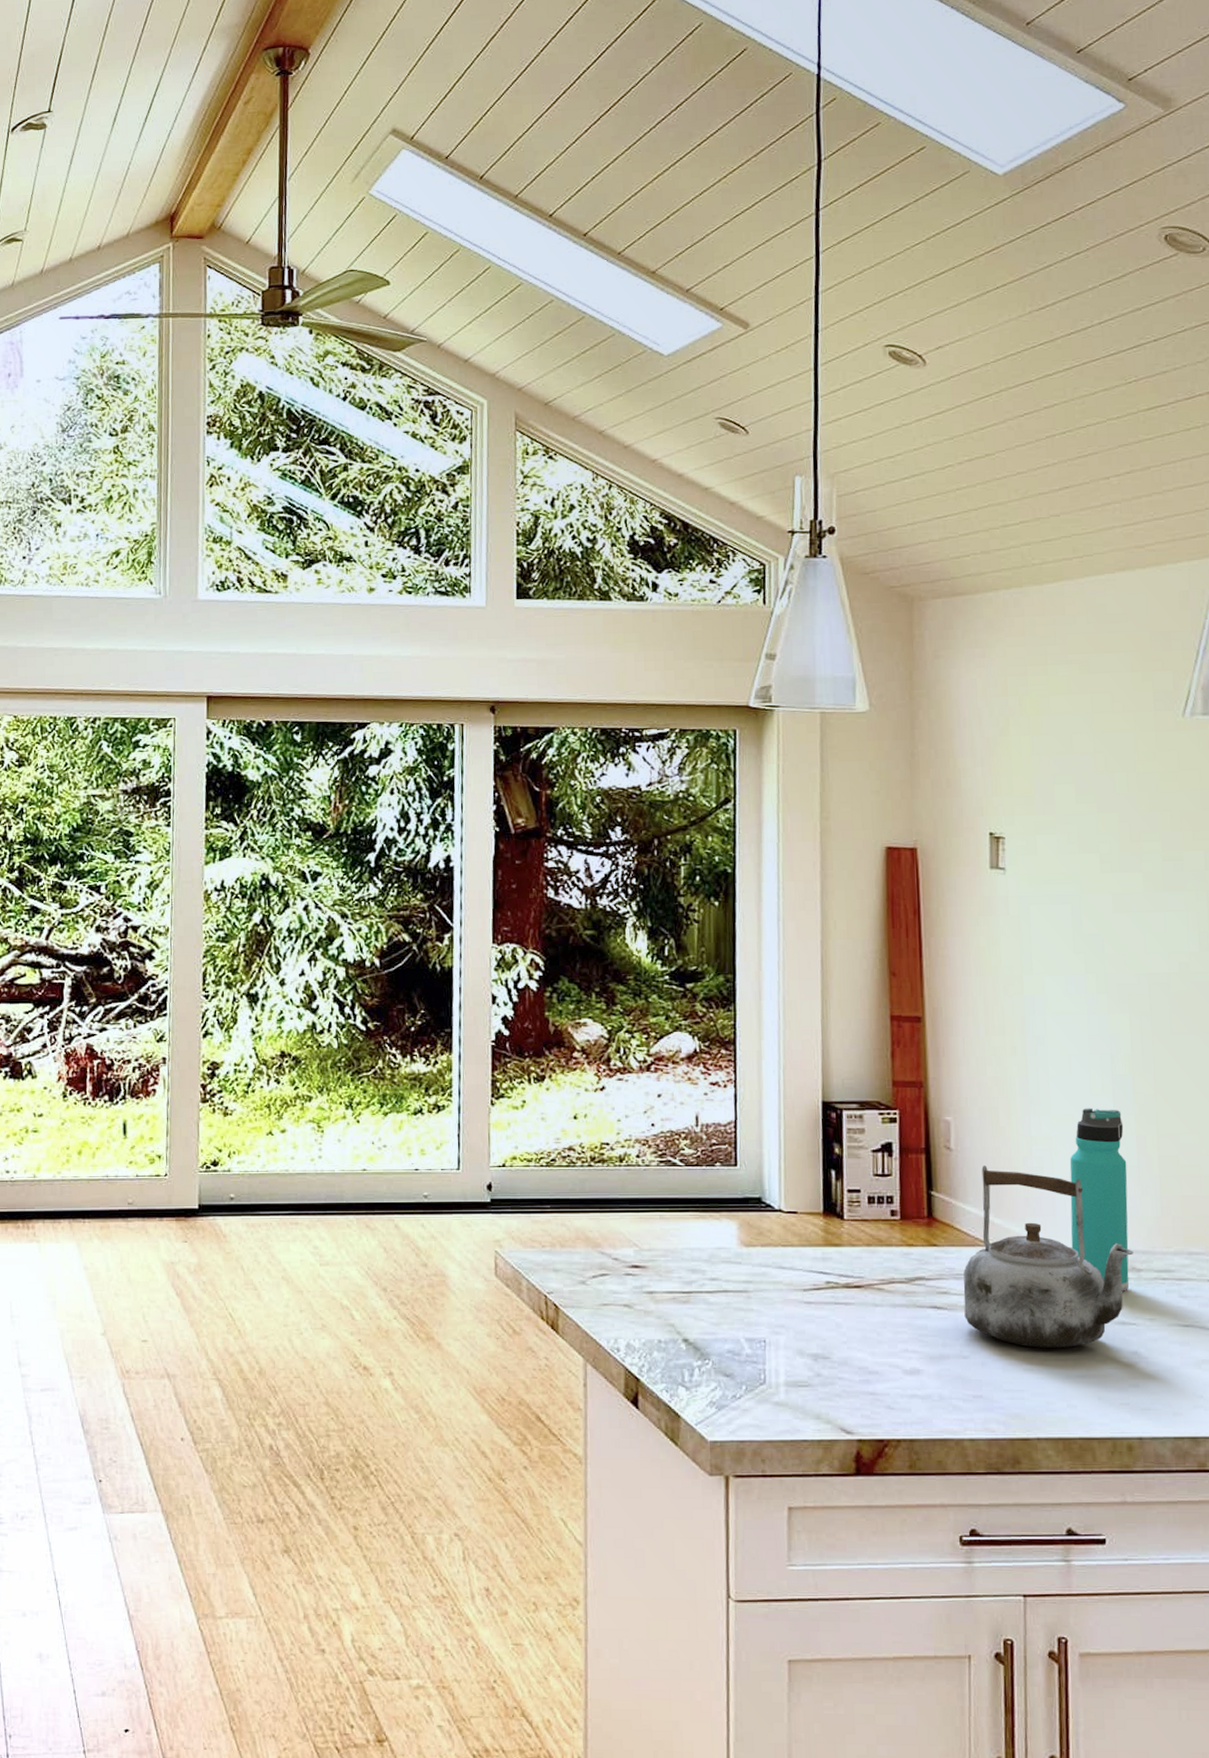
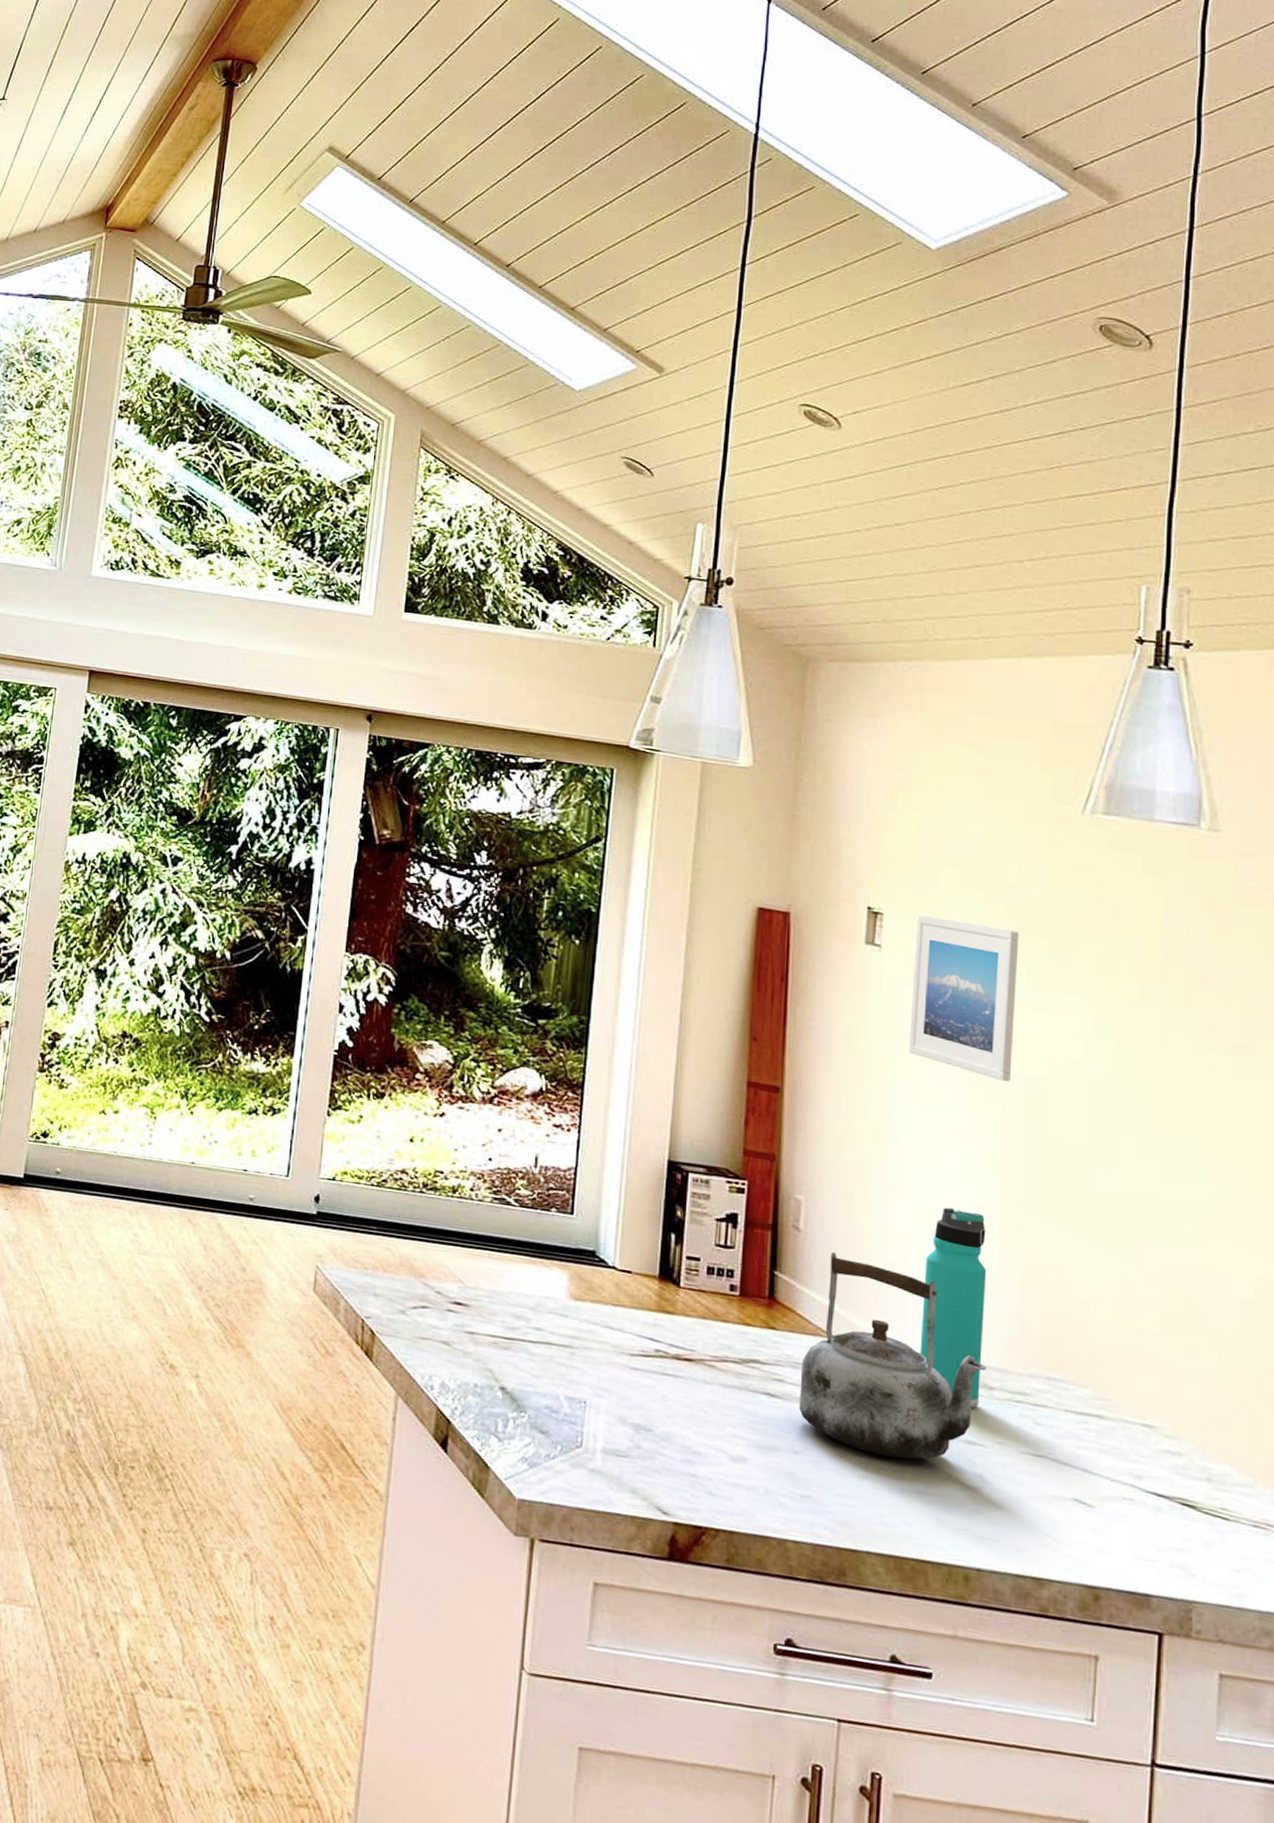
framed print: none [1036,834,1135,982] -> present [909,915,1019,1082]

